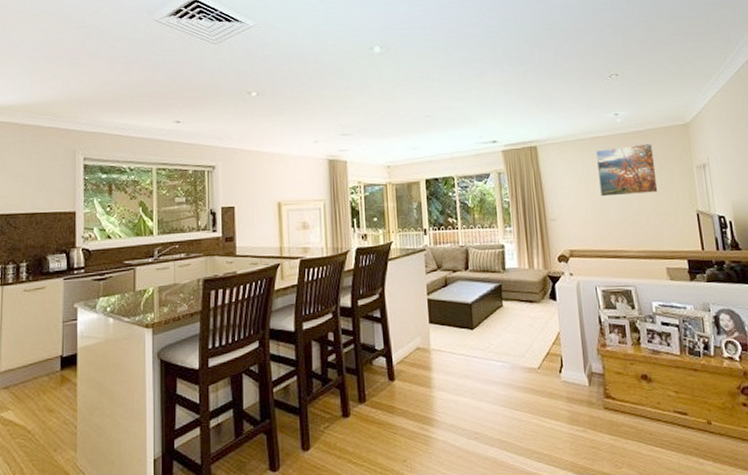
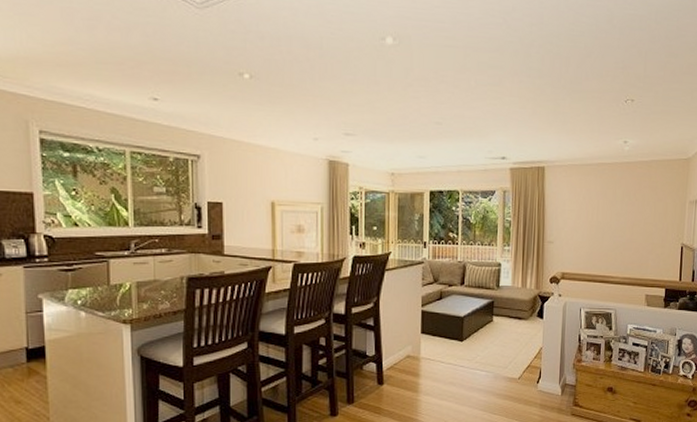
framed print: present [595,143,658,197] -> none [598,174,654,224]

